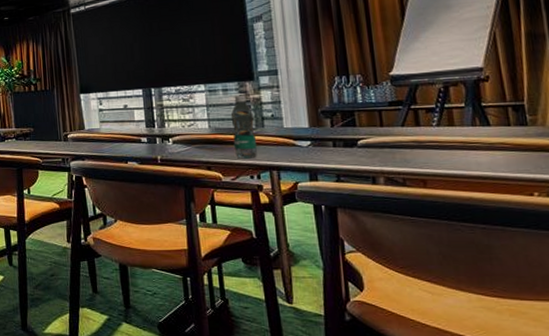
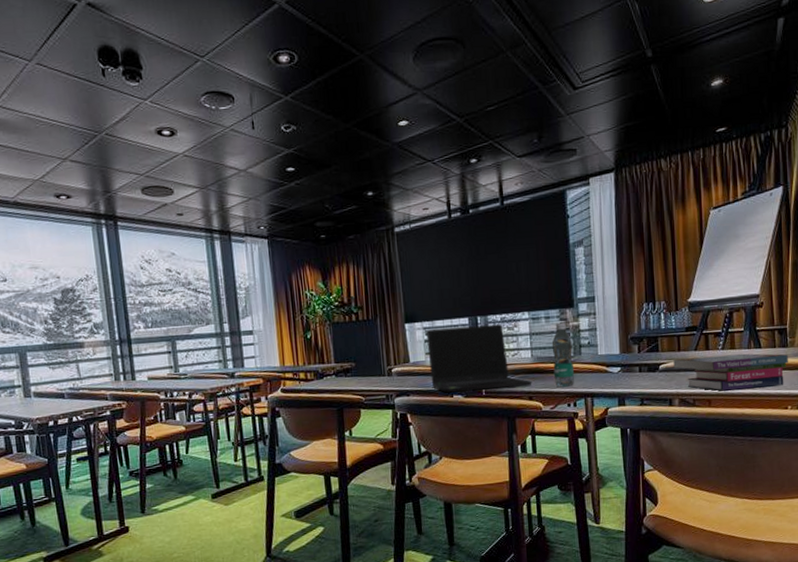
laptop: none [100,95,211,159] -> present [426,324,532,393]
books: none [375,131,530,171] -> present [673,353,788,391]

